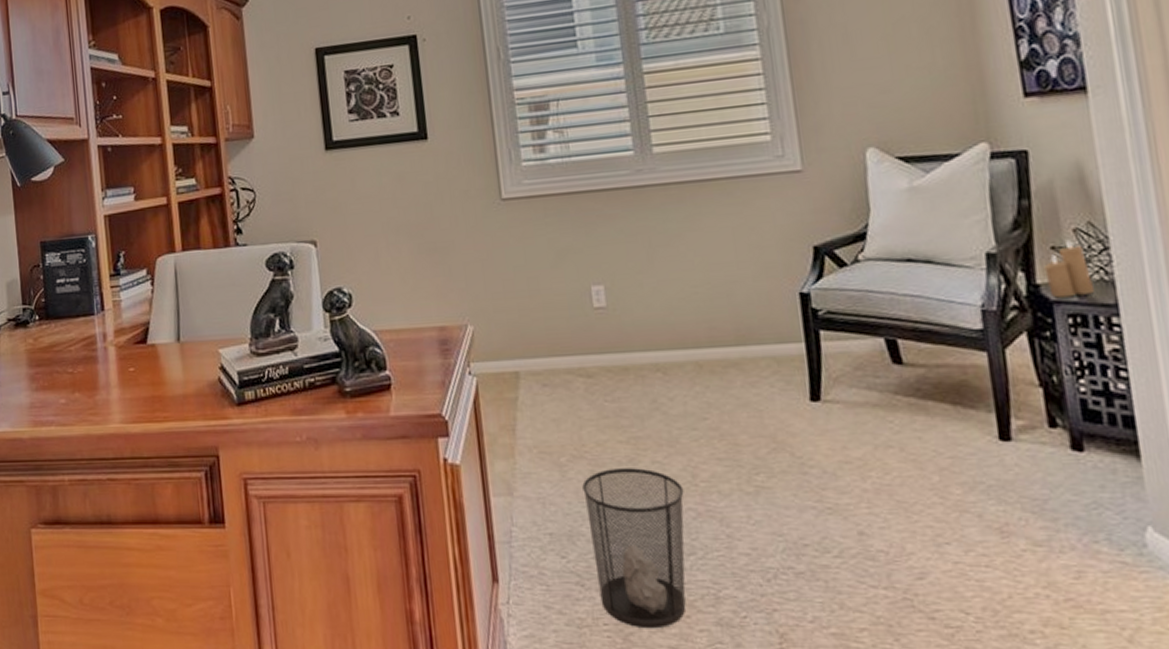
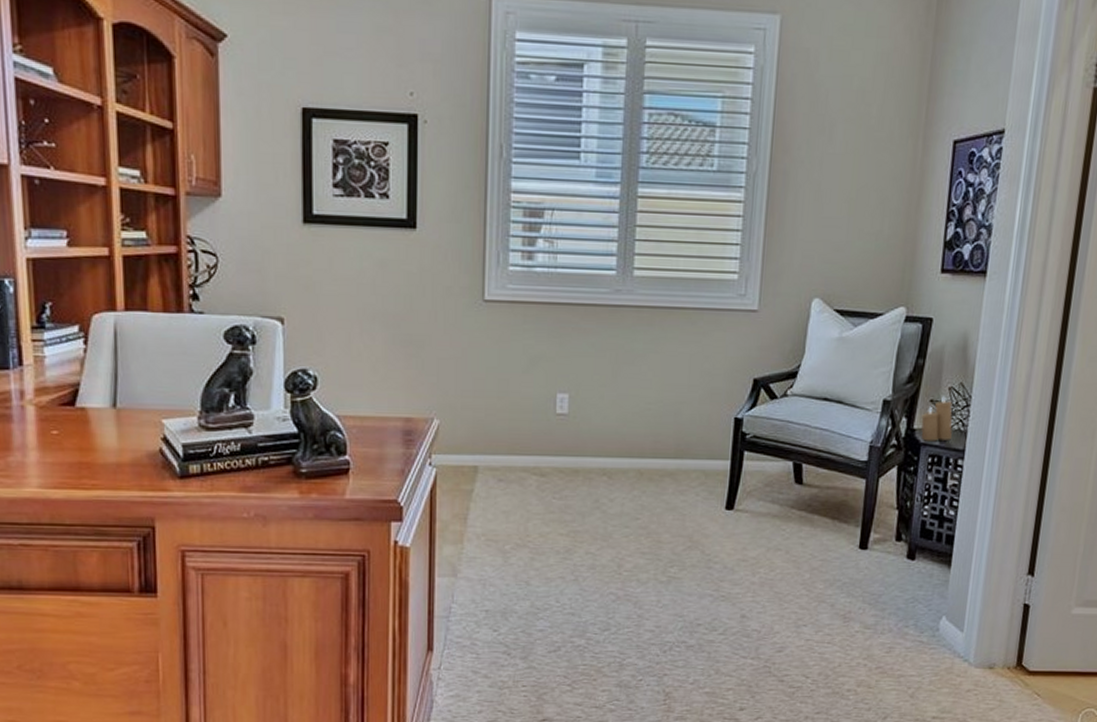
waste bin: present [582,468,686,629] -> none [521,557,609,690]

